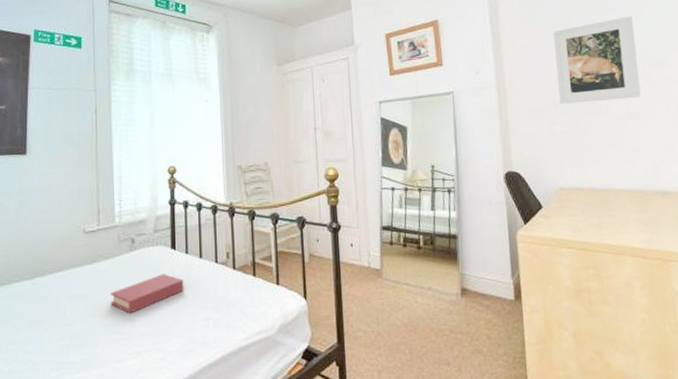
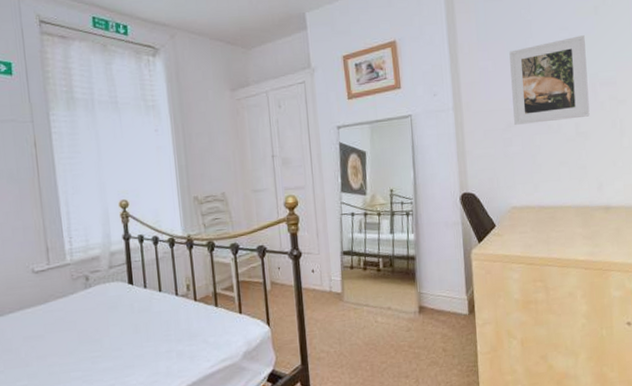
book: present [111,273,184,314] -> none [68,309,145,351]

